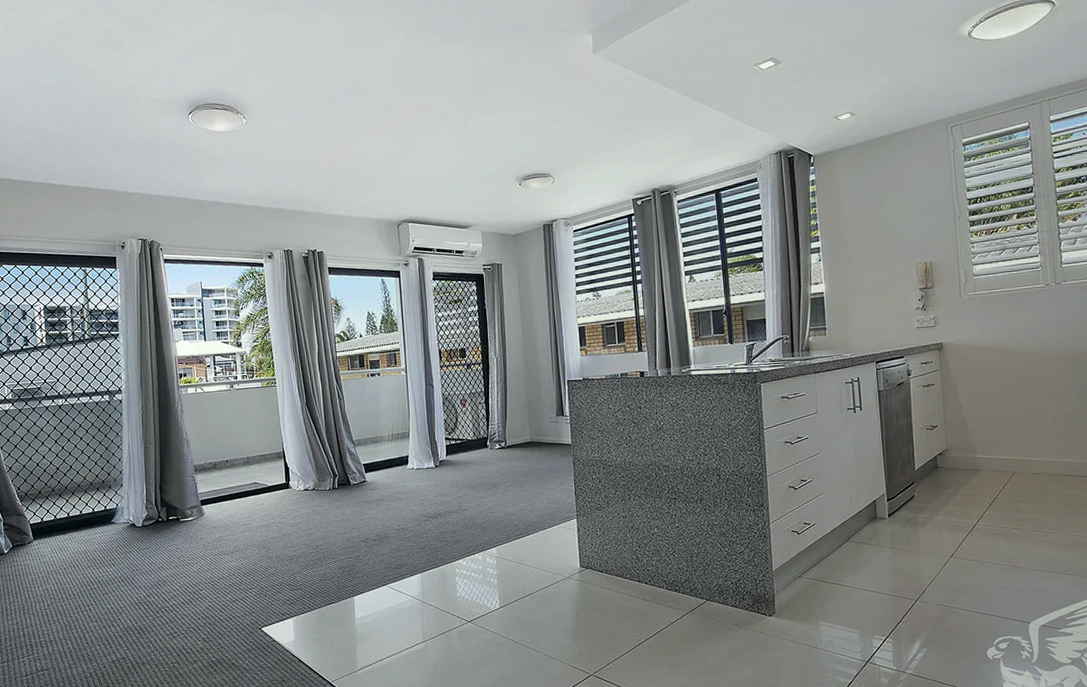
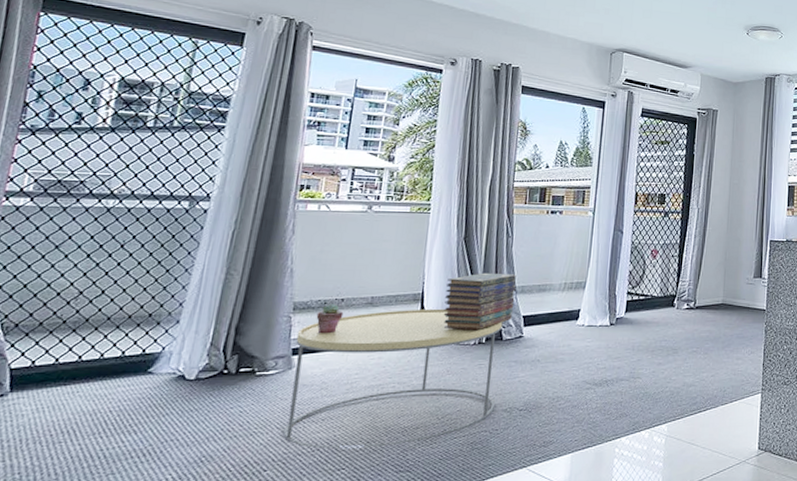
coffee table: none [201,462,354,574] -> present [283,308,503,449]
potted succulent: none [211,465,230,488] -> present [316,304,344,334]
book stack: none [300,430,355,479] -> present [443,272,516,331]

